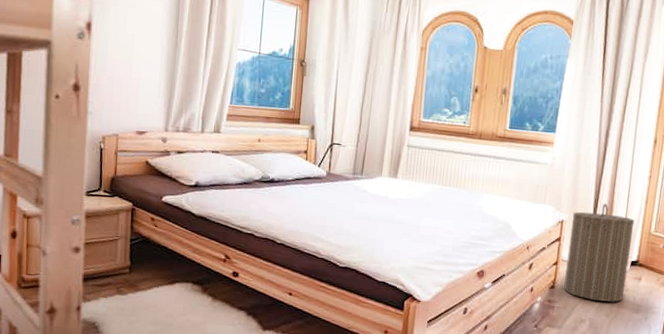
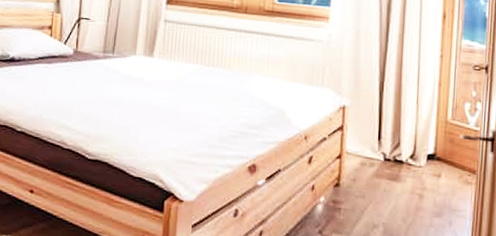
laundry hamper: present [564,203,635,302] -> none [350,86,428,204]

